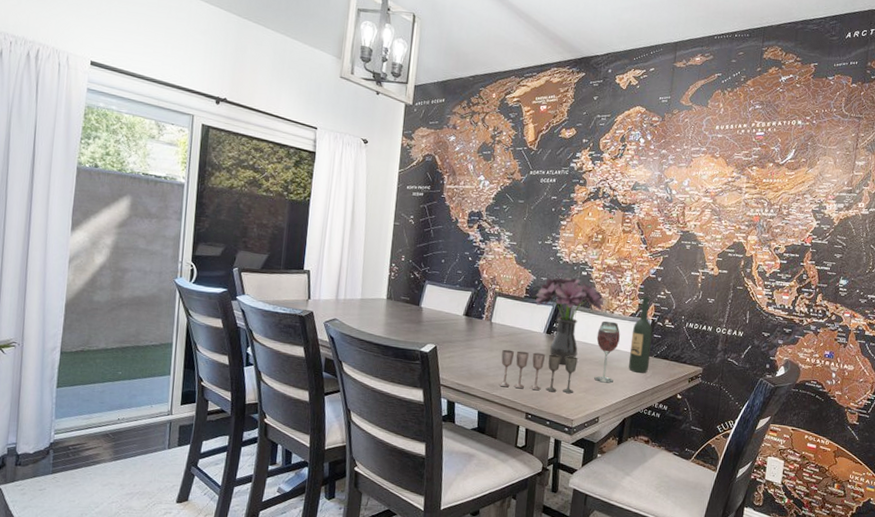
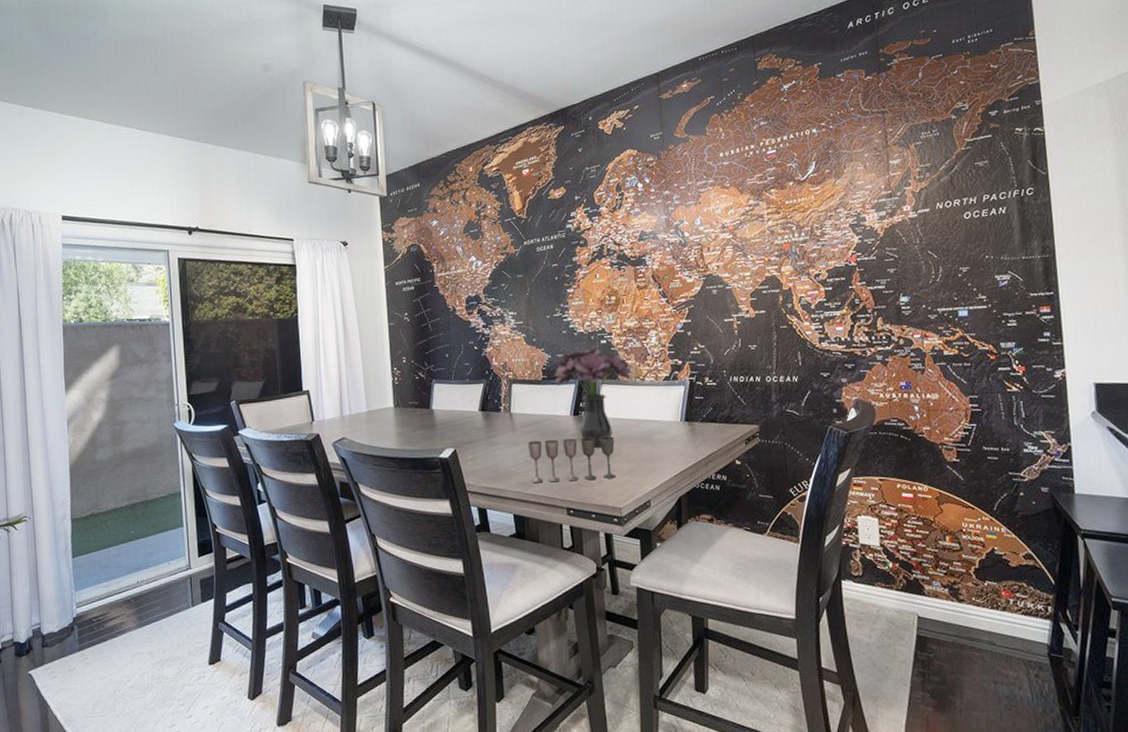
wineglass: present [594,320,620,383] -> none [630,390,659,461]
wine bottle: present [628,296,653,373] -> none [669,355,696,443]

